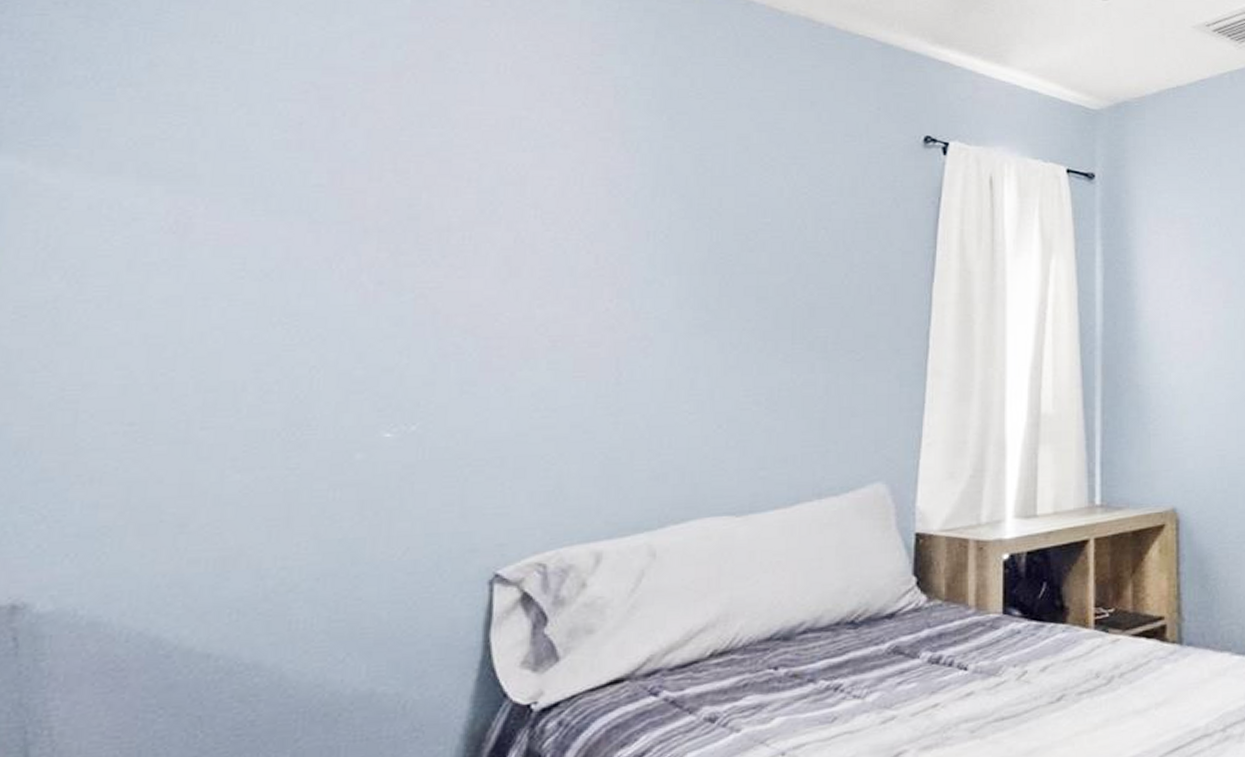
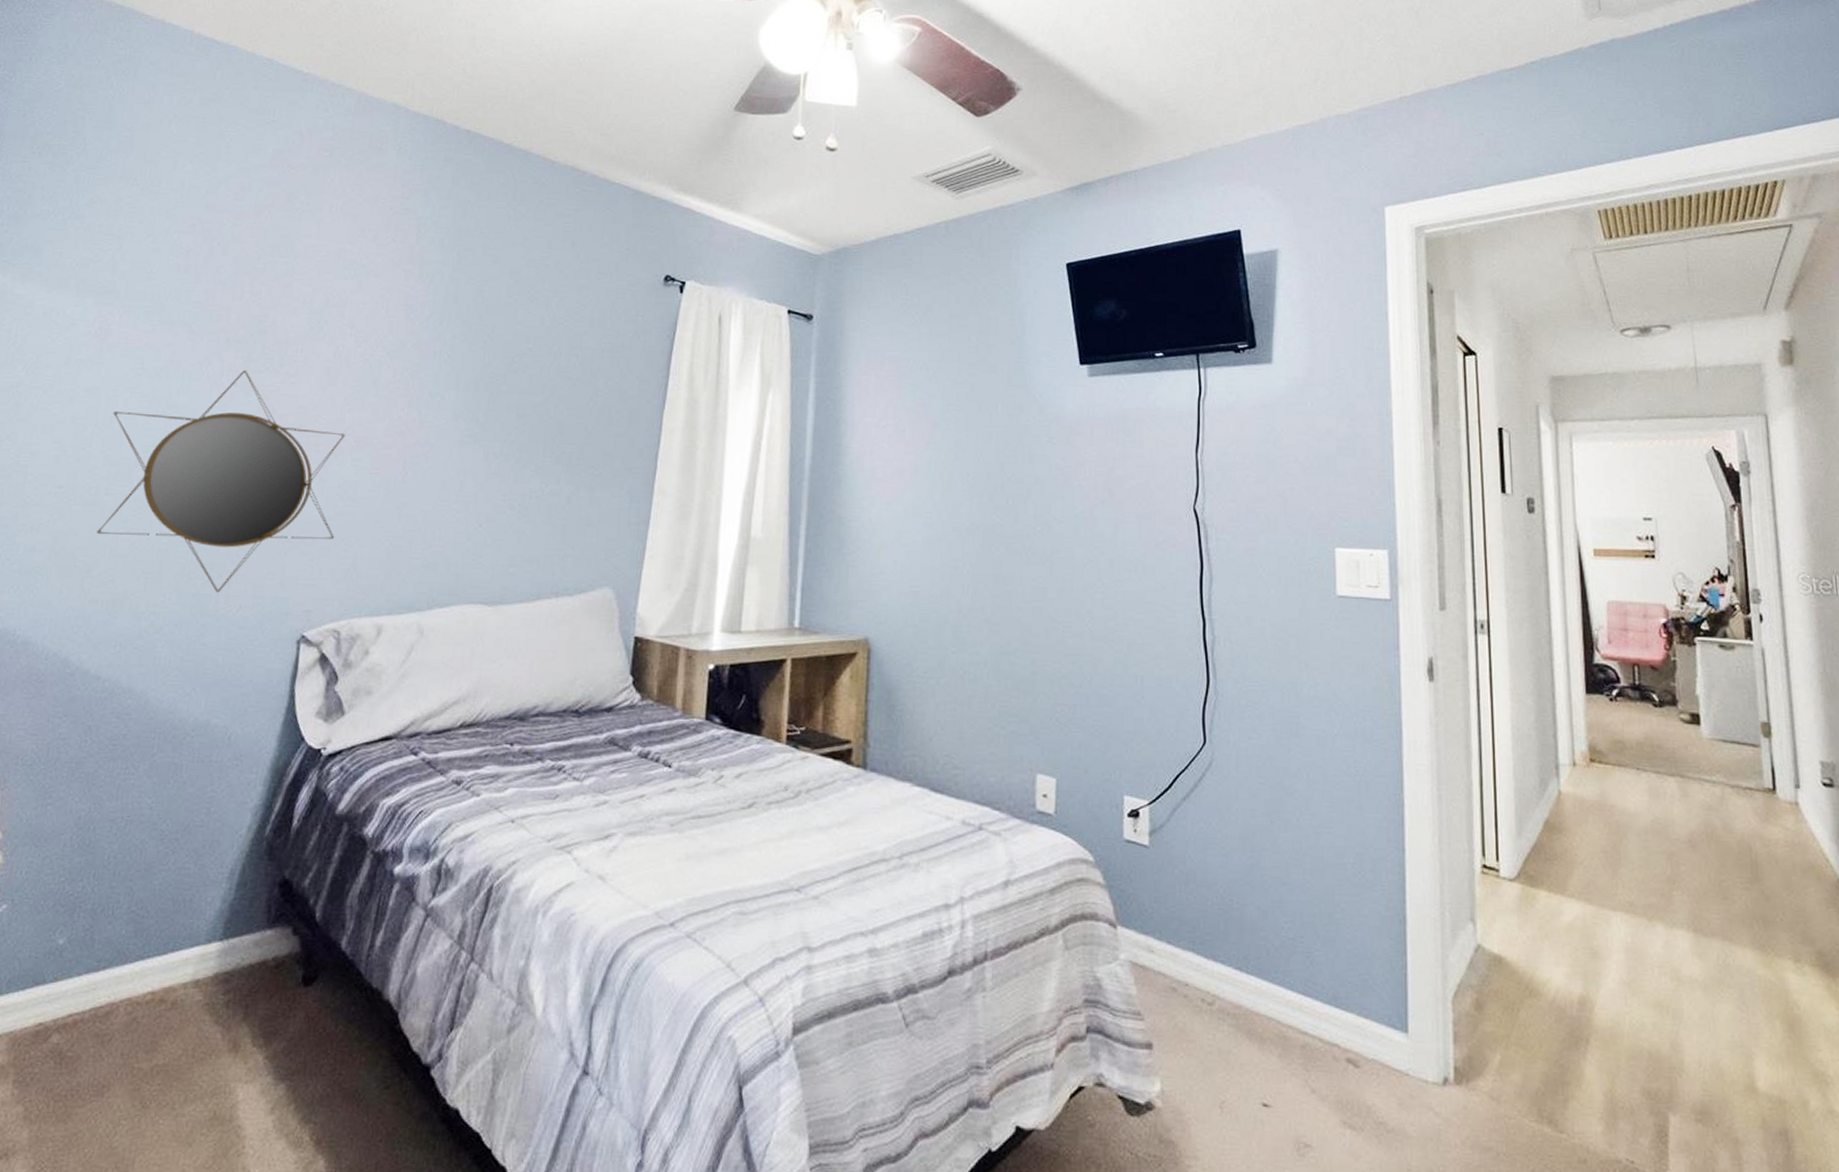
home mirror: none [191,265,537,535] -> present [96,370,345,593]

